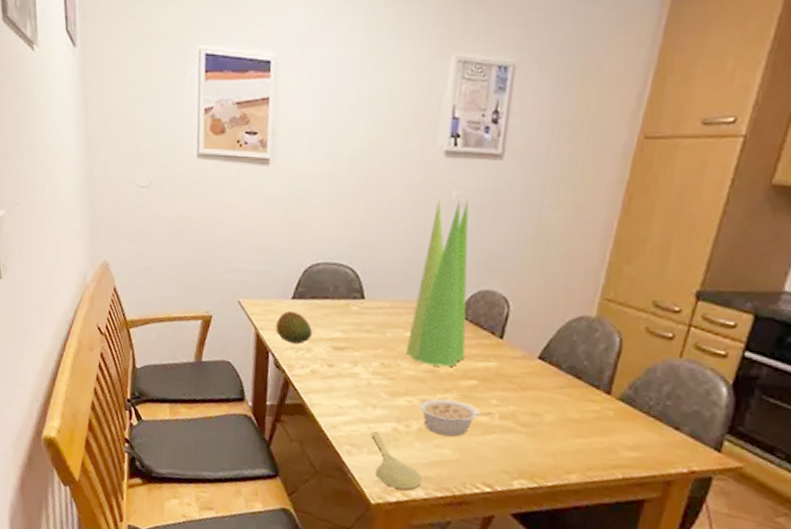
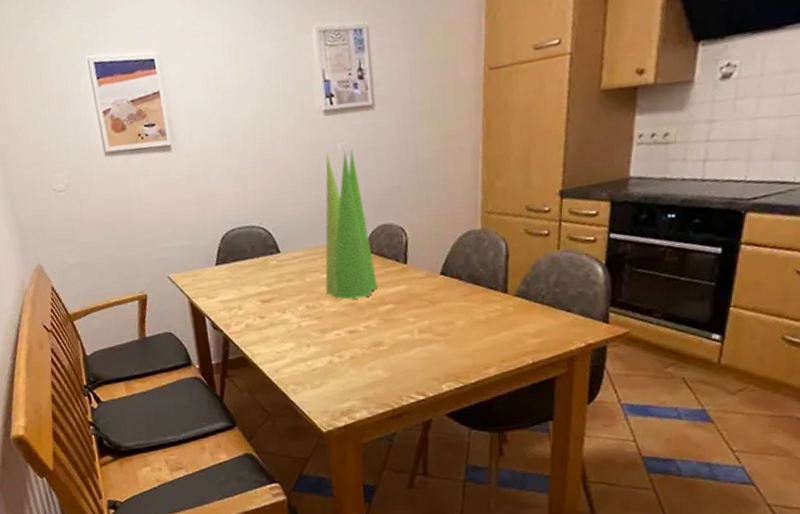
fruit: present [275,310,313,344] -> none [206,275,241,305]
spoon: present [370,431,422,490] -> none [310,367,363,414]
legume: present [419,398,492,437] -> none [347,325,411,358]

